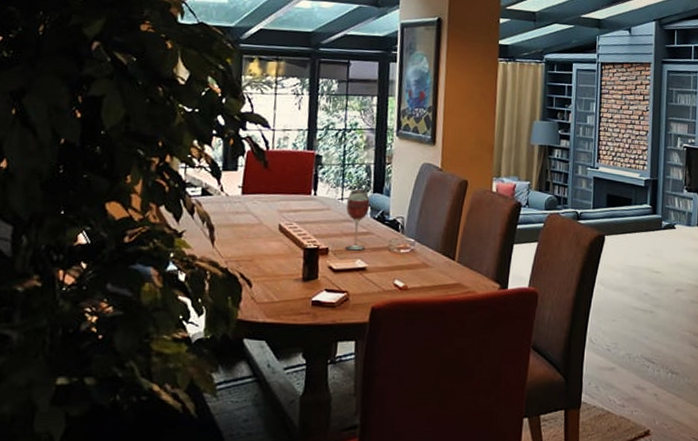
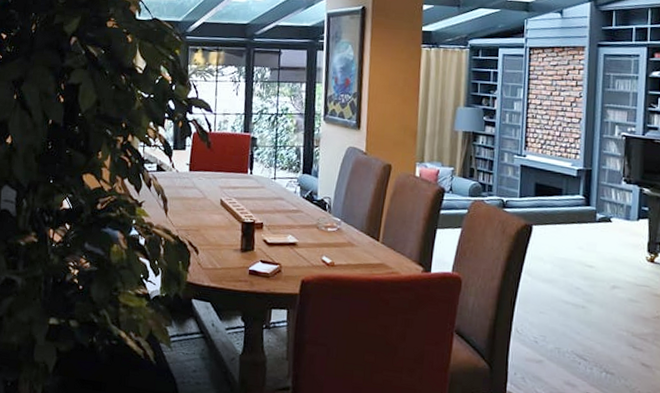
wineglass: present [345,189,370,251] -> none [278,170,300,227]

